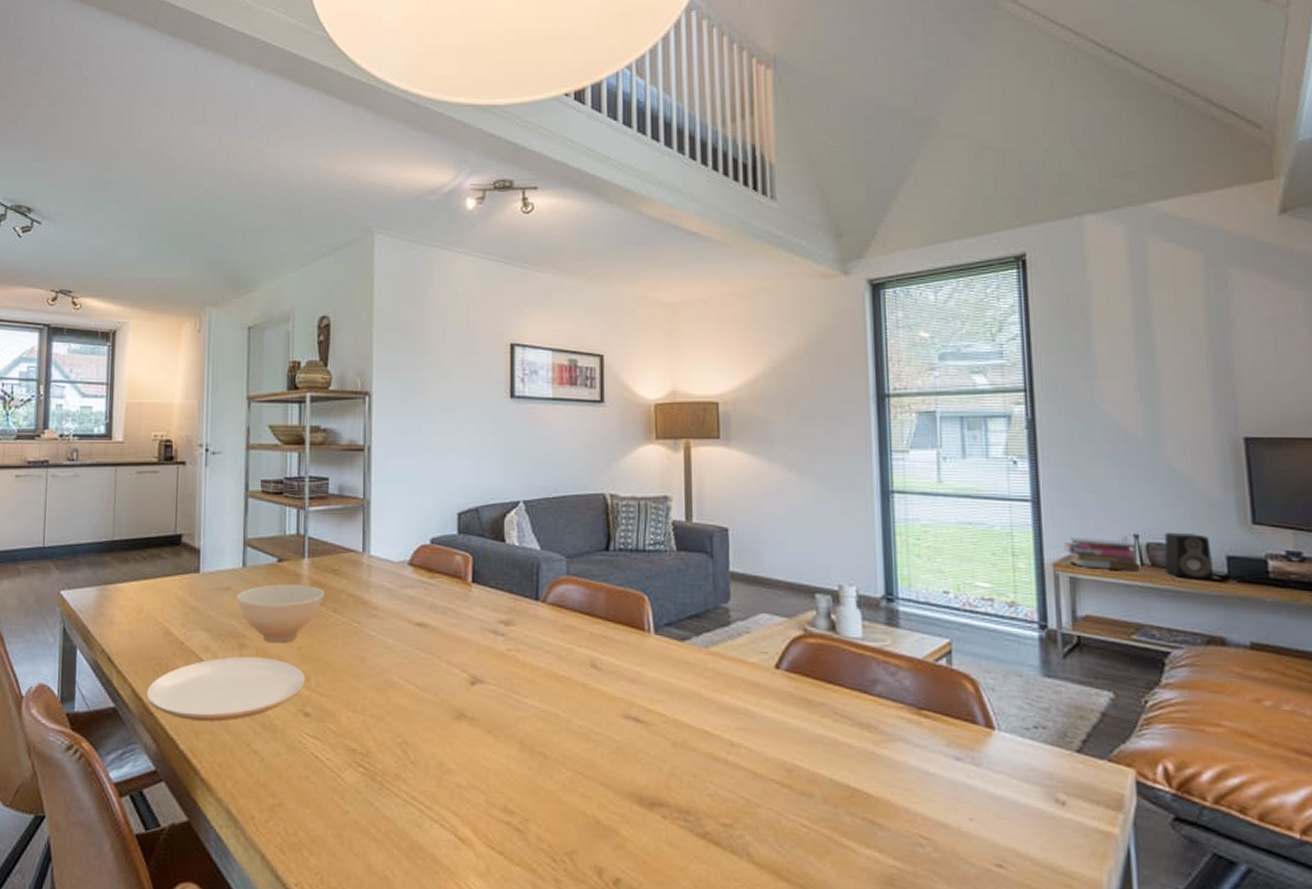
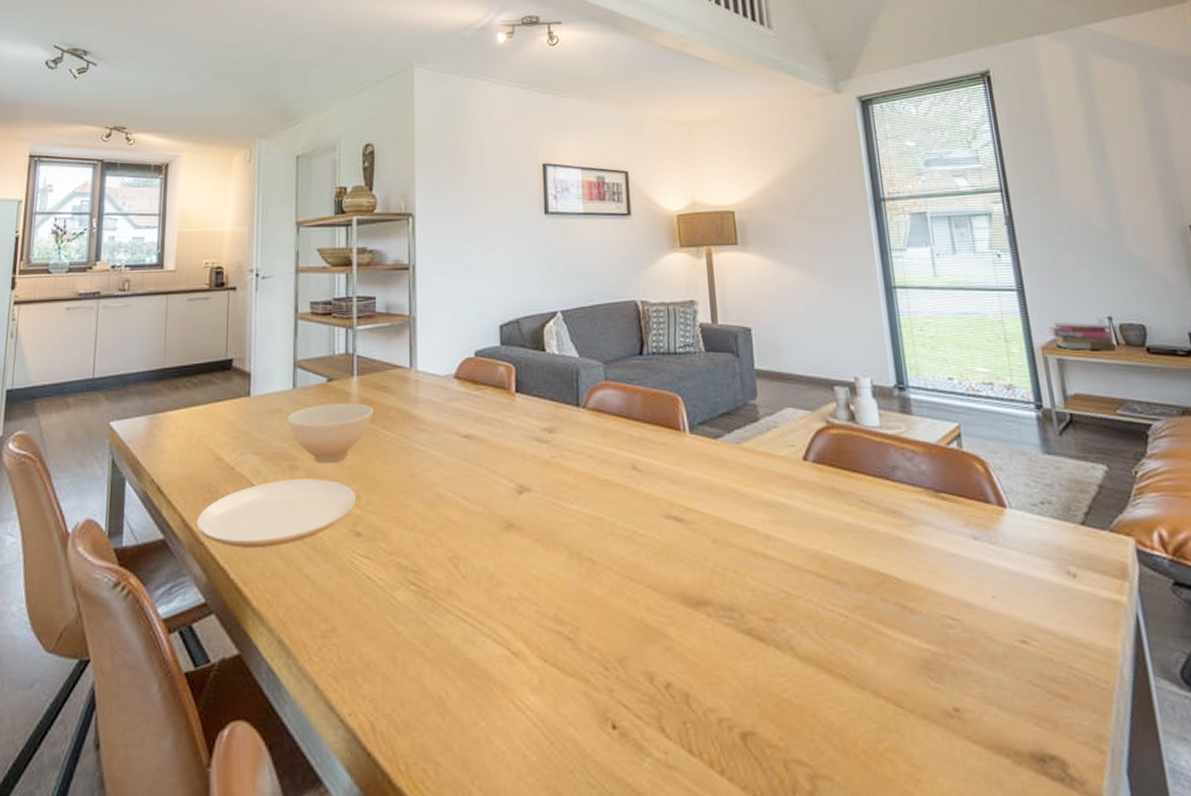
speaker: present [1164,532,1213,580] -> none [1134,313,1180,356]

